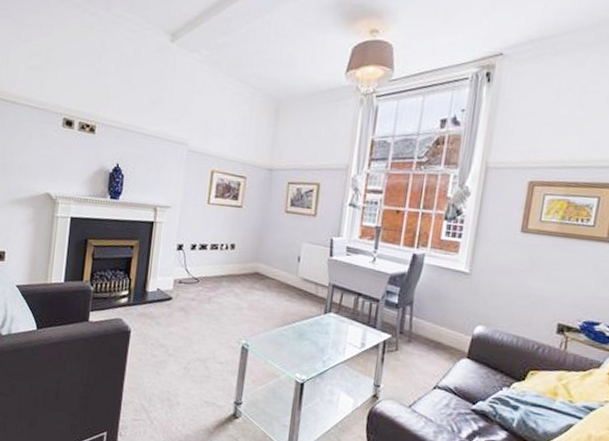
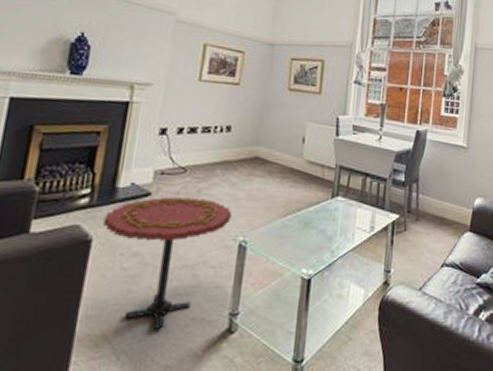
side table: none [138,301,236,406] -> present [103,196,232,329]

